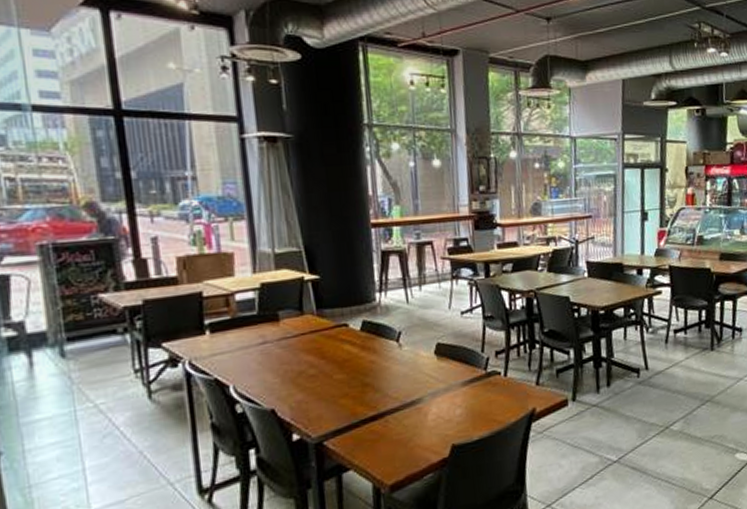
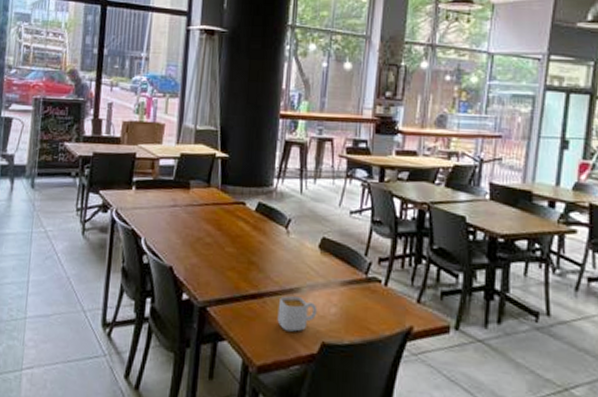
mug: none [401,406,443,444] -> present [277,295,318,332]

